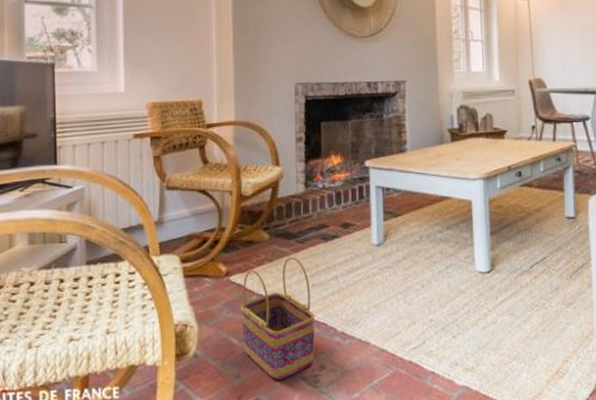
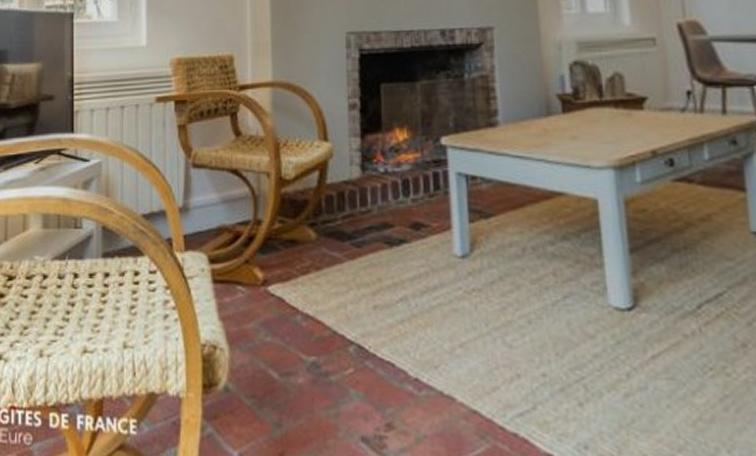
basket: present [240,257,315,380] -> none [280,265,379,437]

